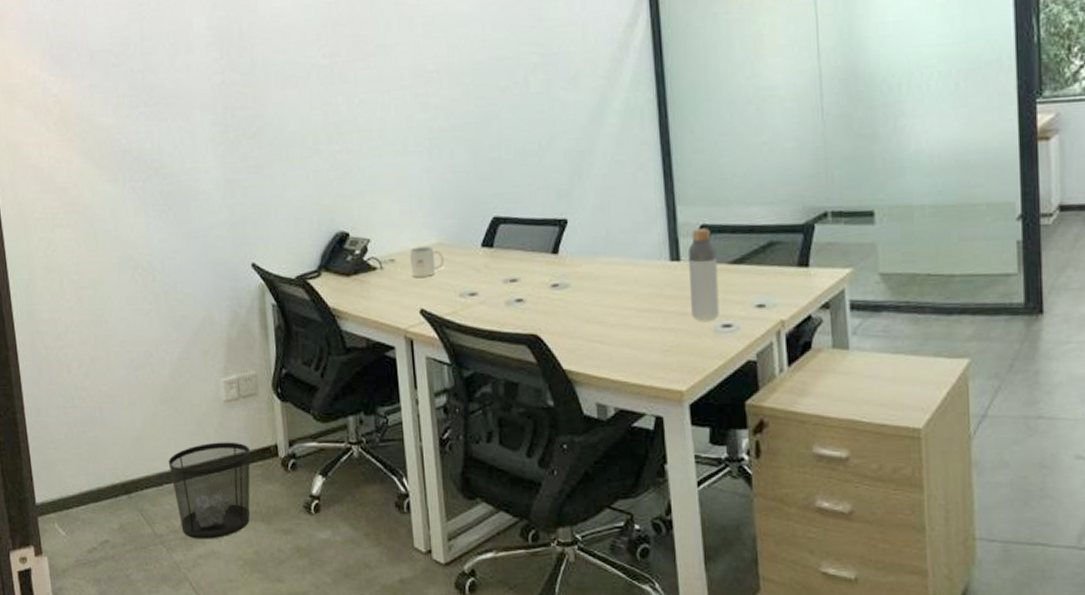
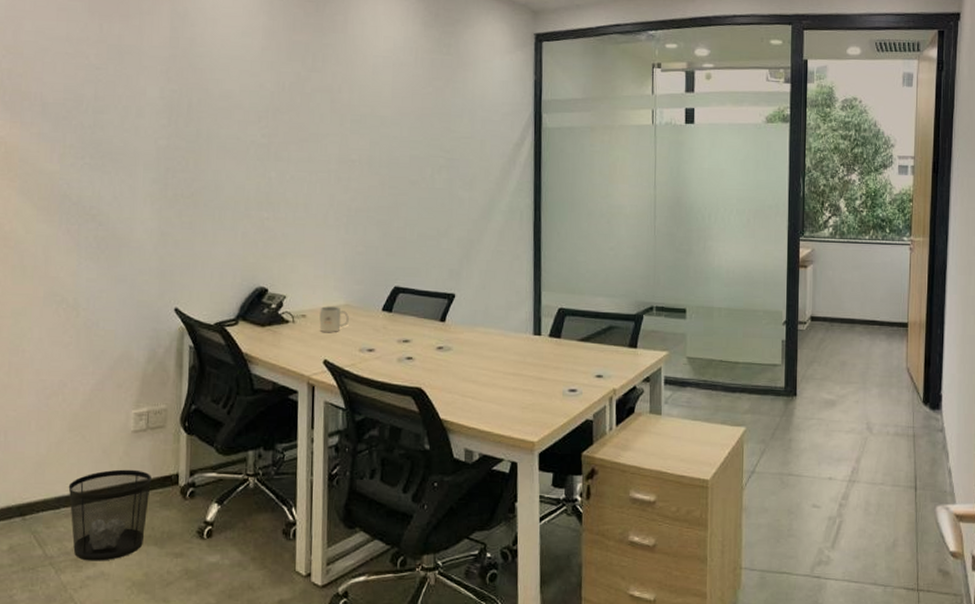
bottle: present [688,228,720,322] -> none [547,311,569,387]

